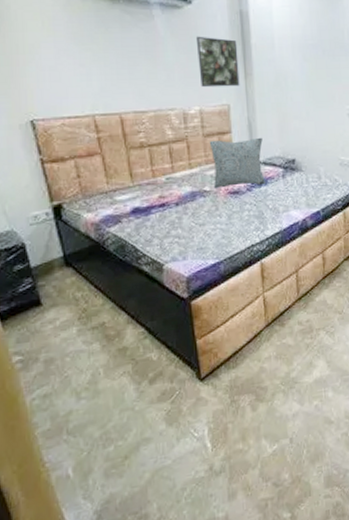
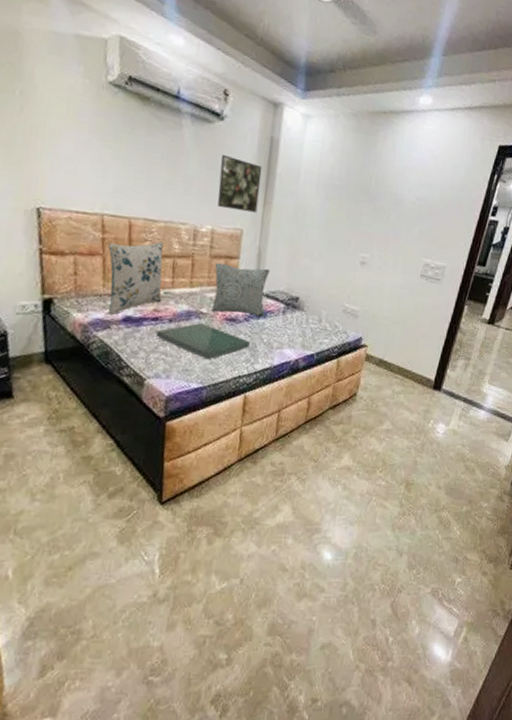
pillow: none [105,130,165,210] -> present [108,241,164,316]
cushion: none [166,200,257,235] -> present [156,322,250,360]

